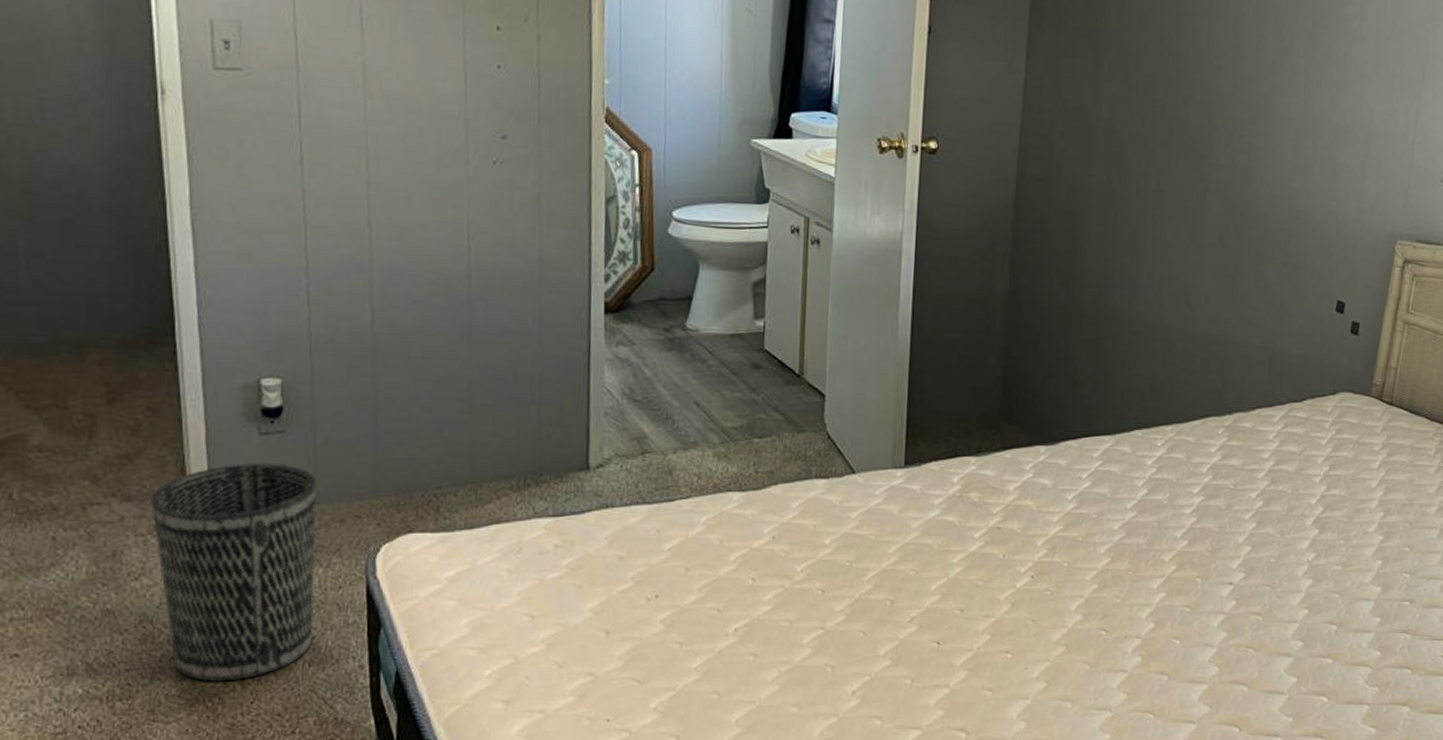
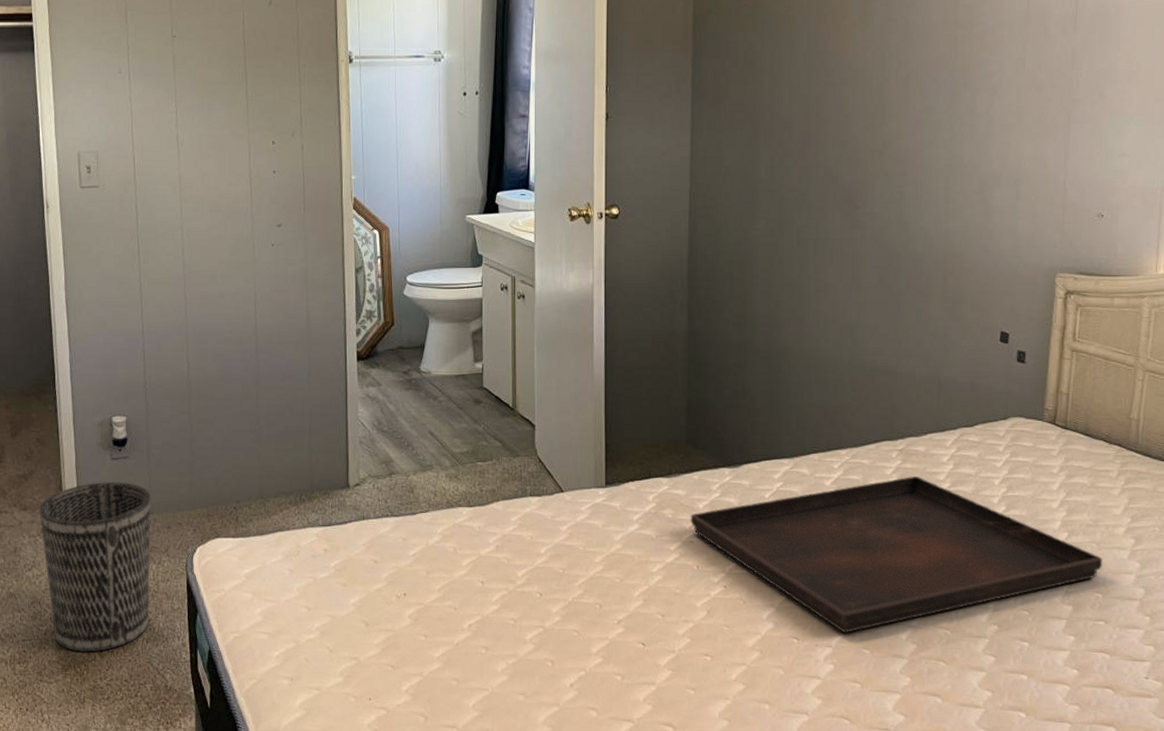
serving tray: none [998,453,1414,623] -> present [690,475,1103,633]

